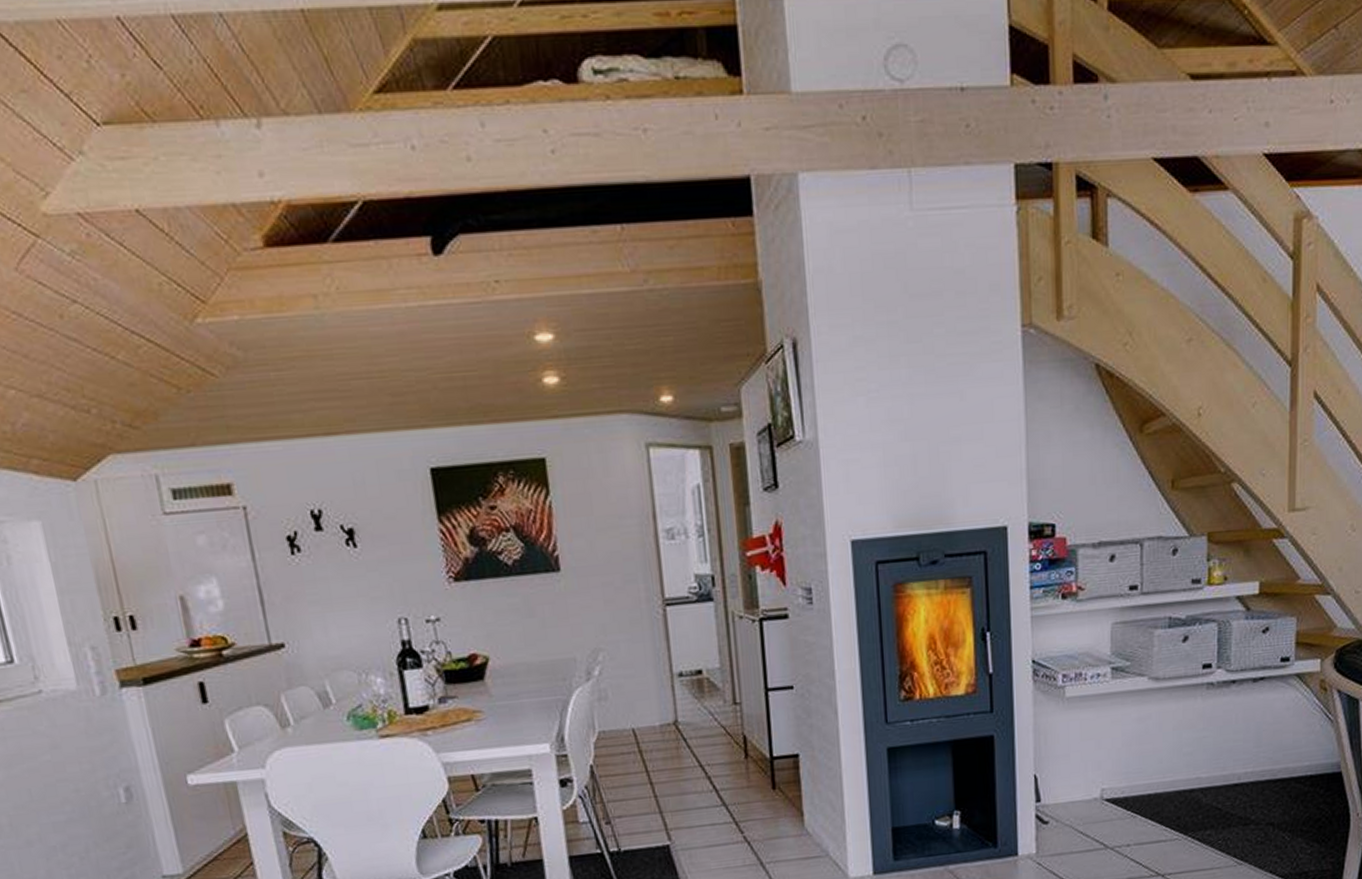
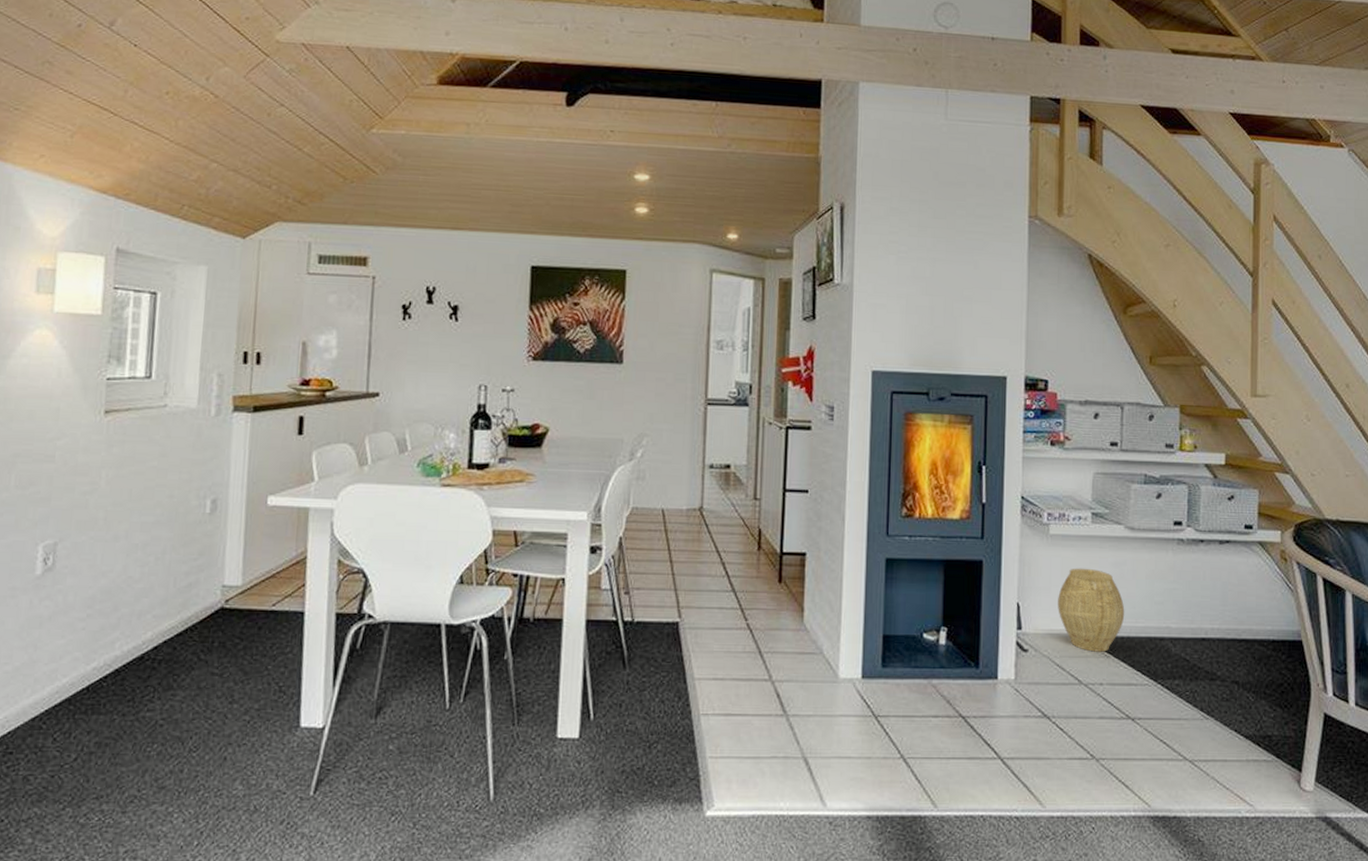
woven basket: none [1078,728,1151,814] -> present [1058,568,1125,652]

